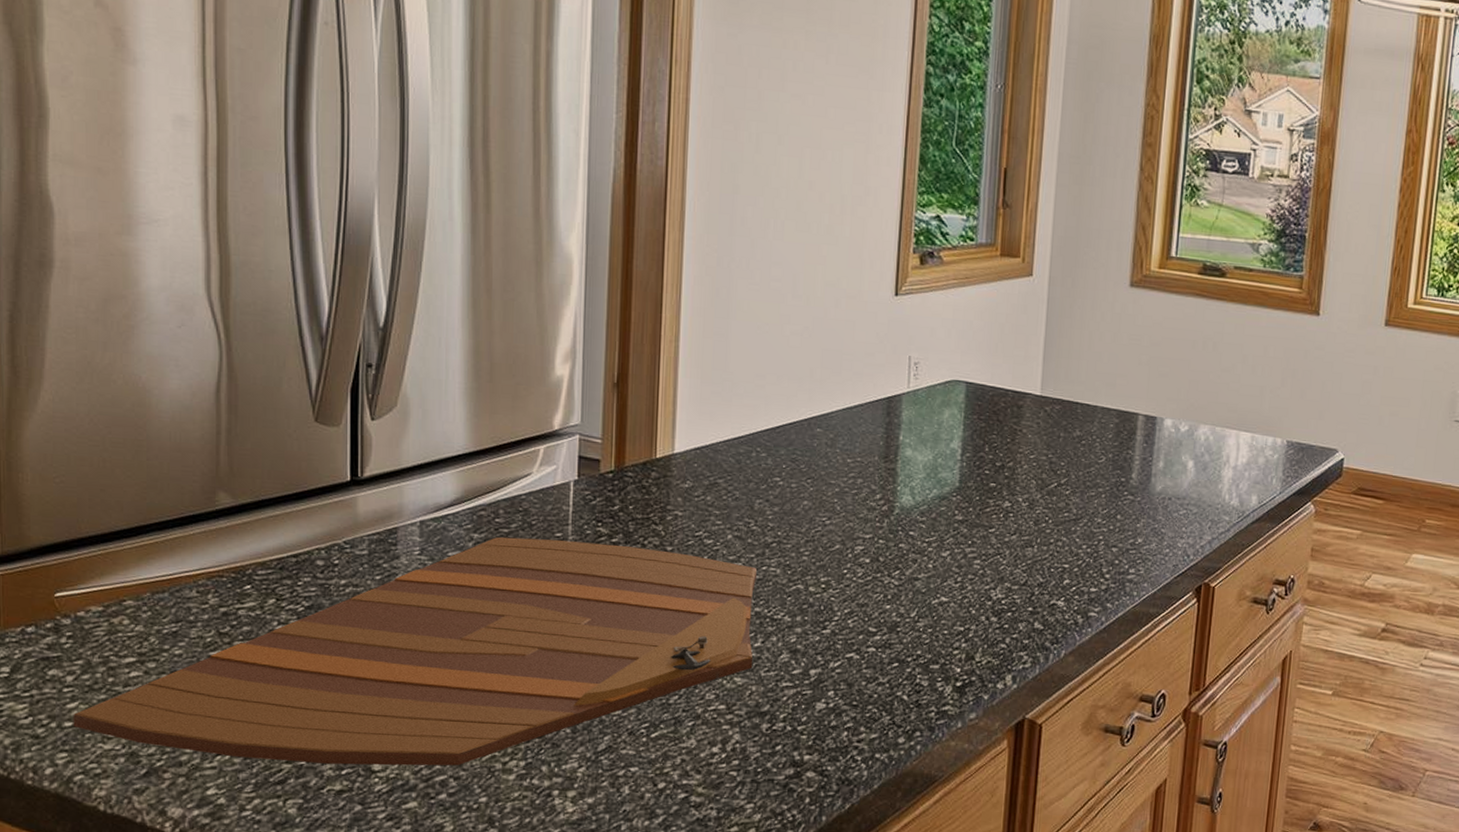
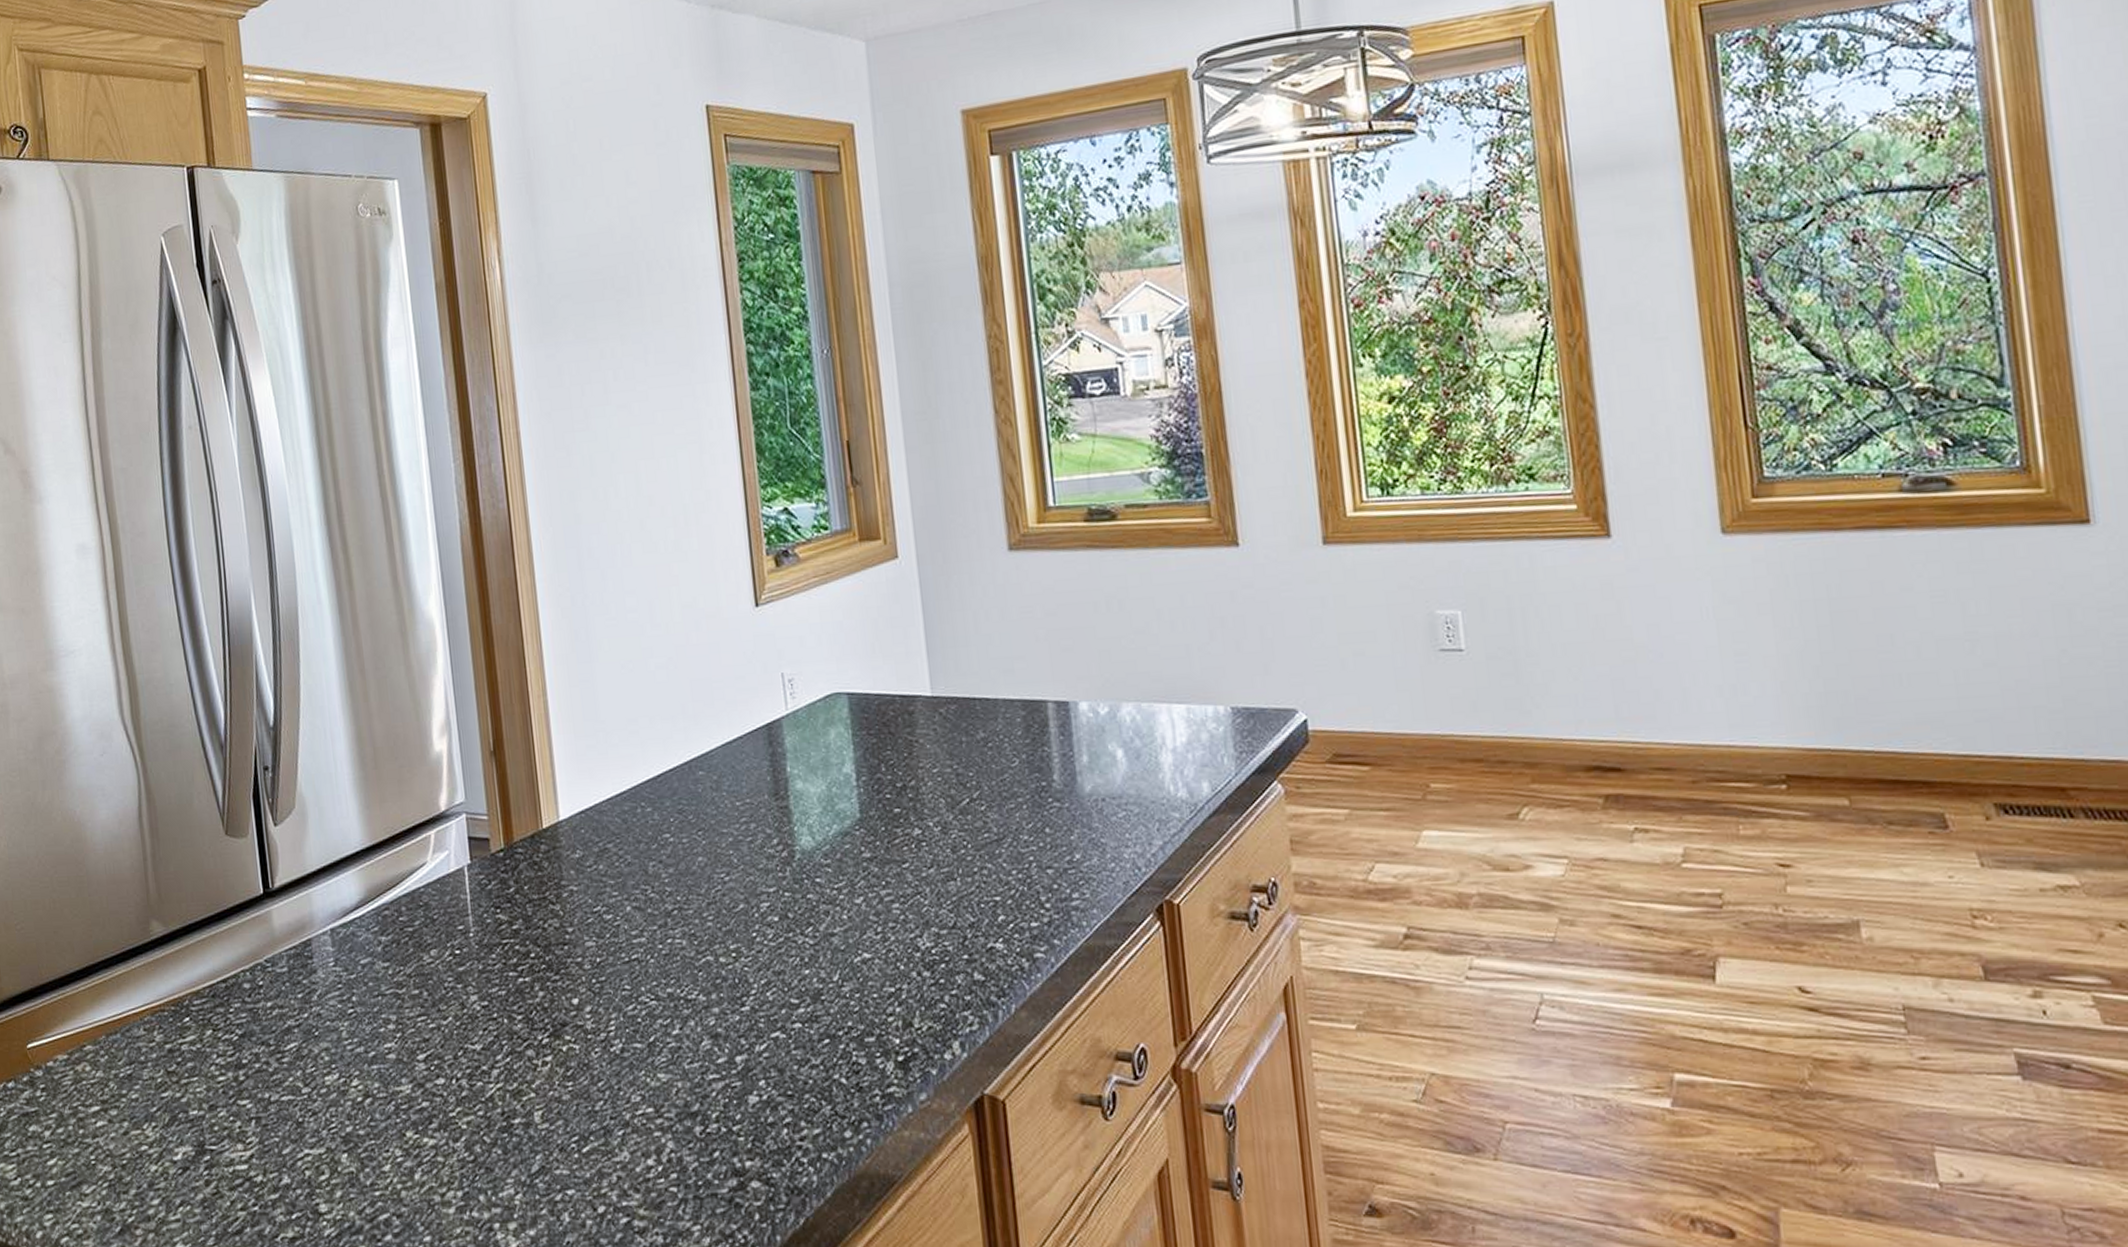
cutting board: present [73,536,758,766] -> none [53,932,674,1208]

